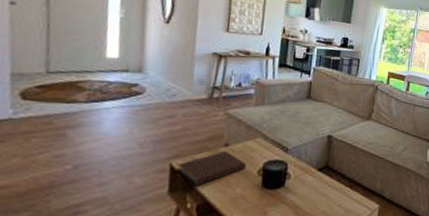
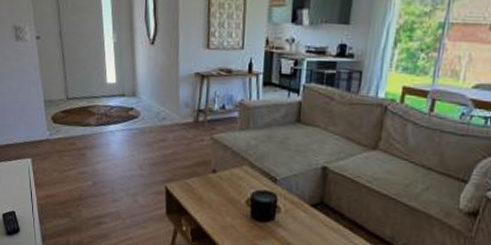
notebook: present [176,150,246,187] -> none [171,177,234,211]

